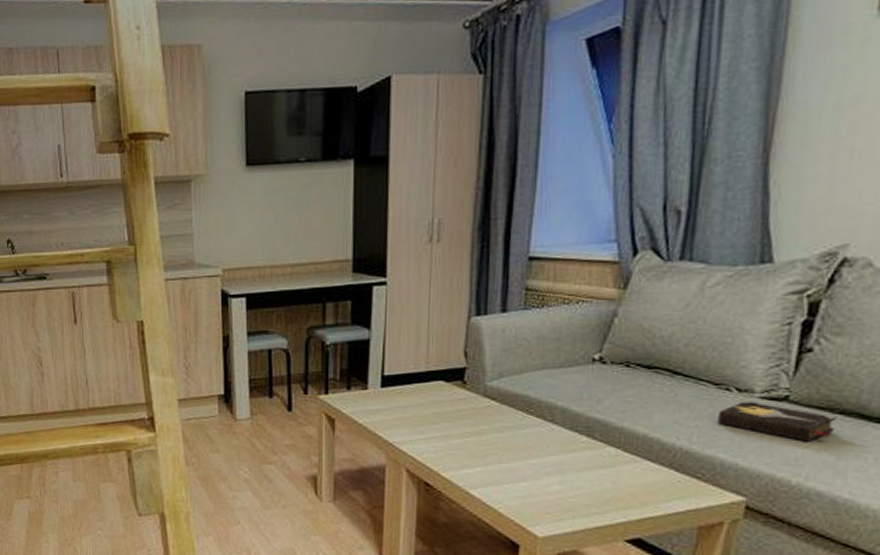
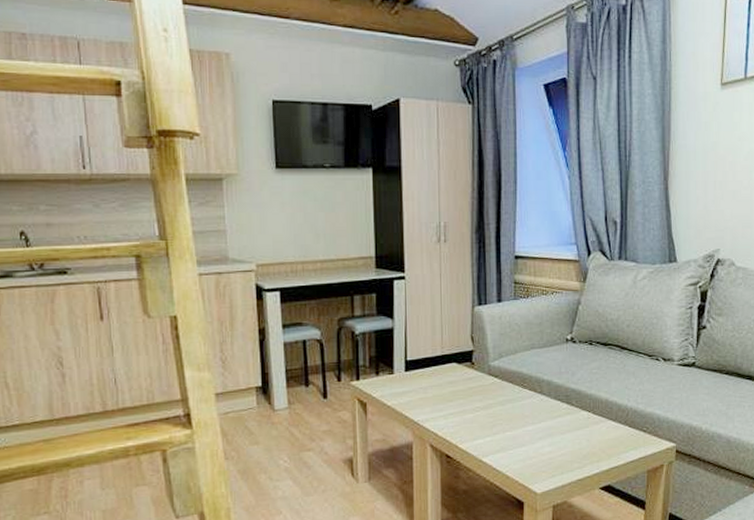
hardback book: present [718,400,837,442] -> none [653,367,724,397]

